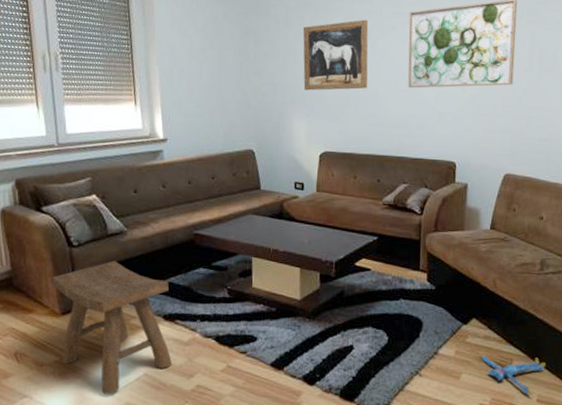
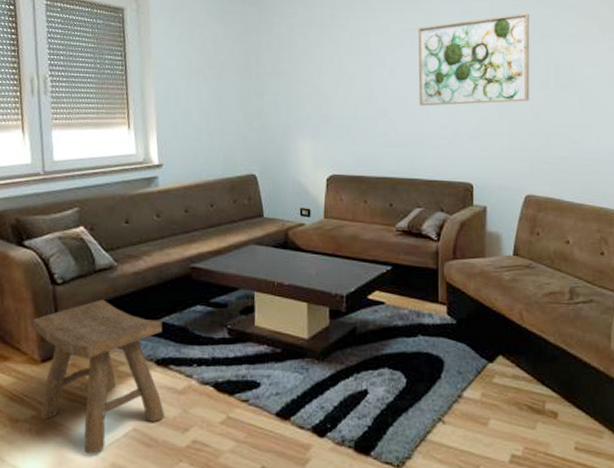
wall art: present [302,19,369,91] -> none [307,36,377,111]
plush toy: present [480,354,546,395] -> none [509,396,583,442]

